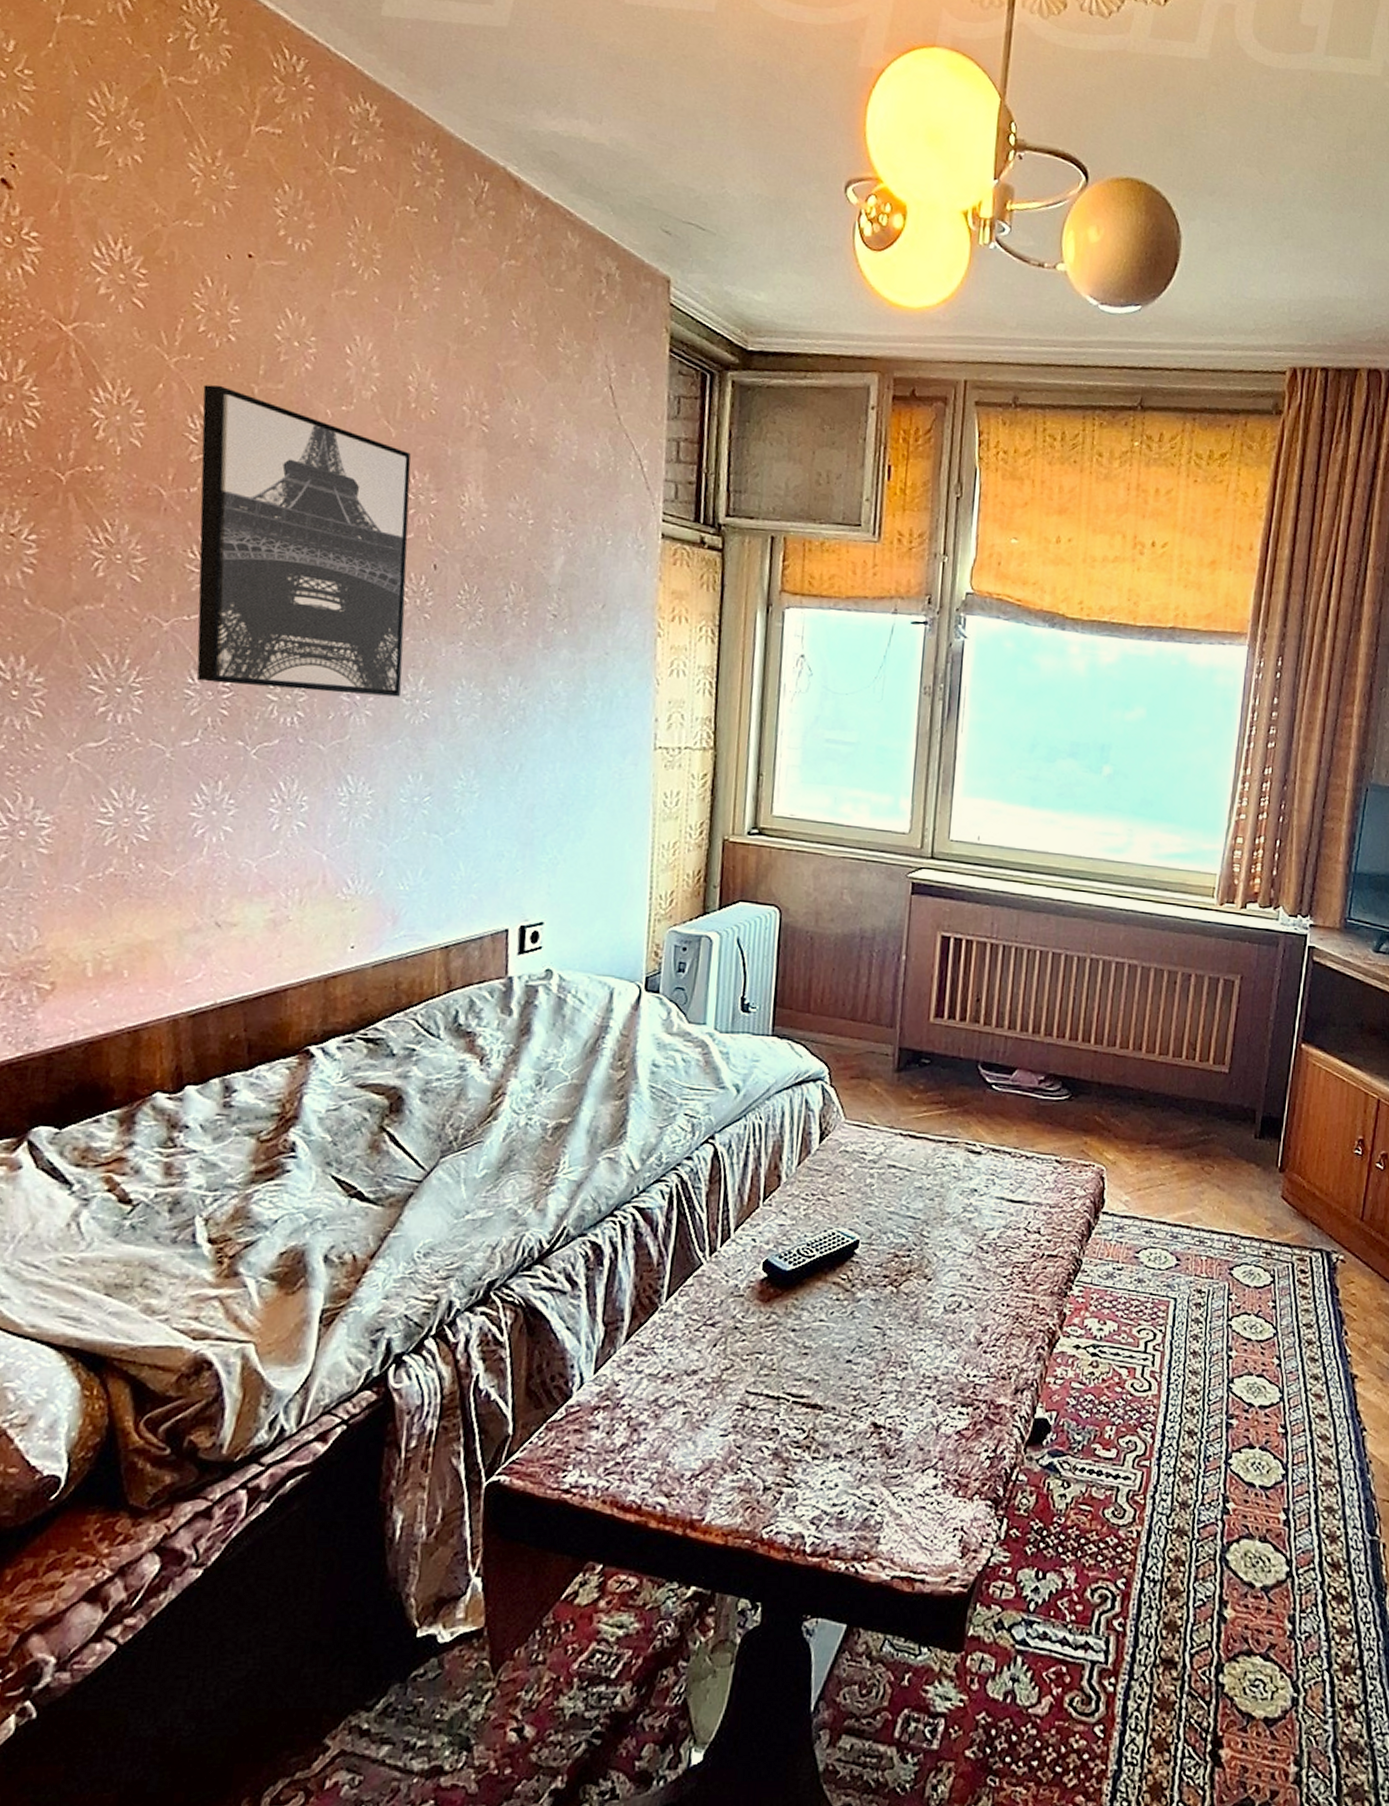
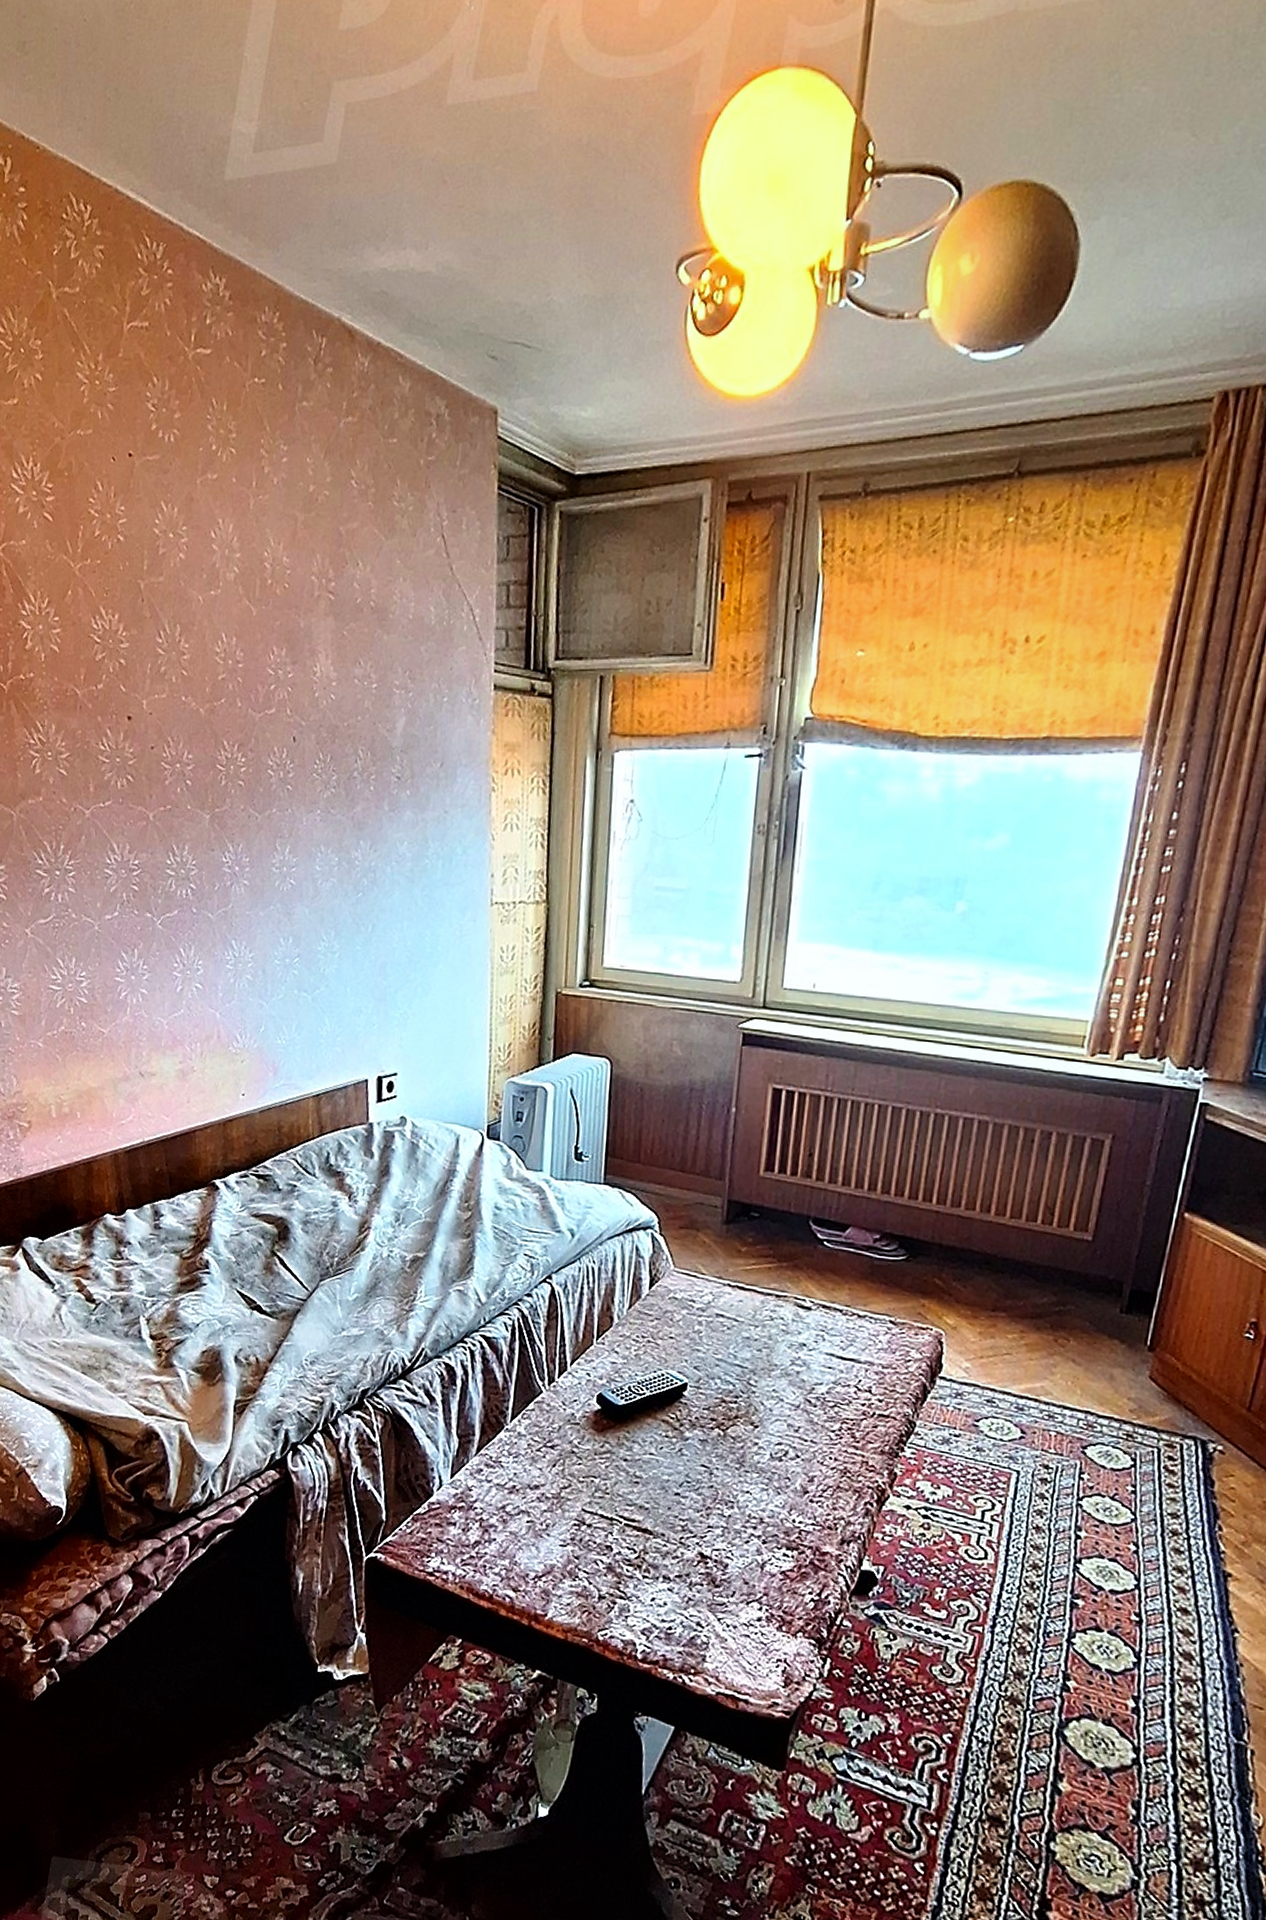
wall art: present [196,384,411,697] -> none [101,585,272,866]

